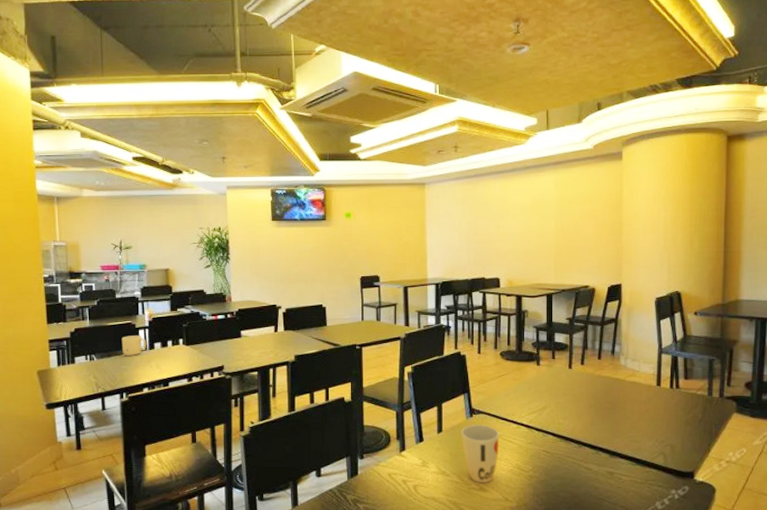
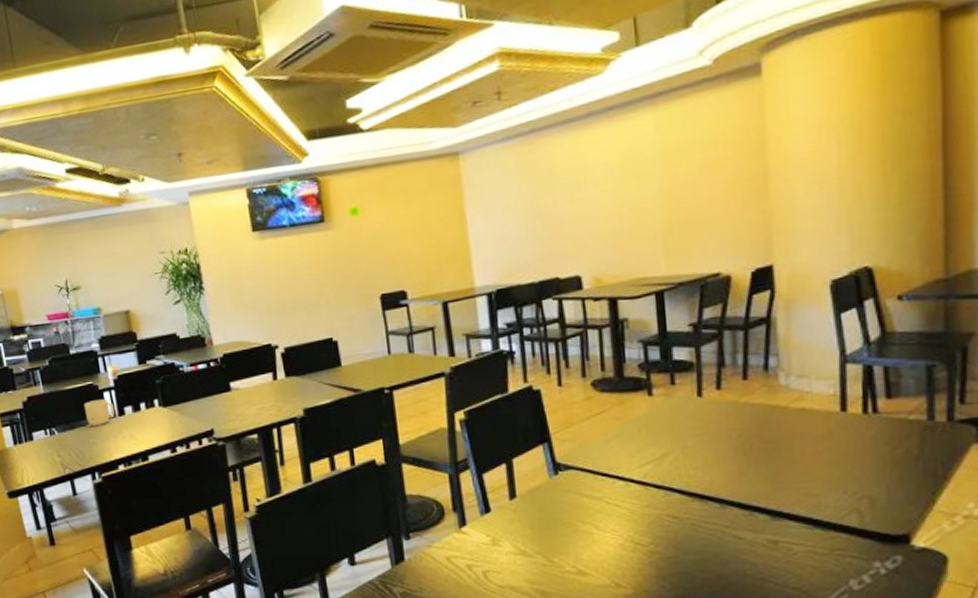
cup: present [462,425,500,483] -> none [544,484,601,565]

